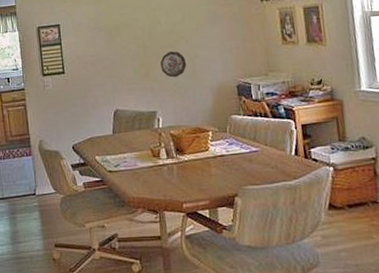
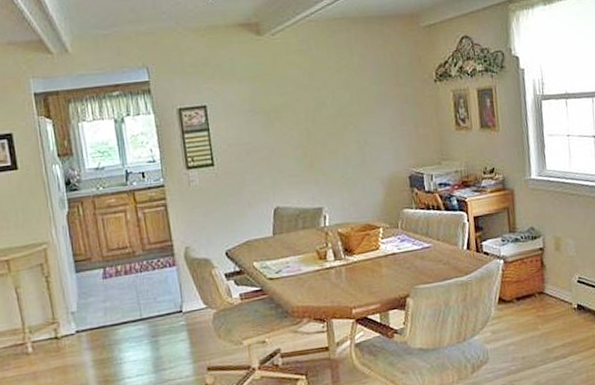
decorative plate: present [160,51,187,78] -> none [326,138,356,169]

